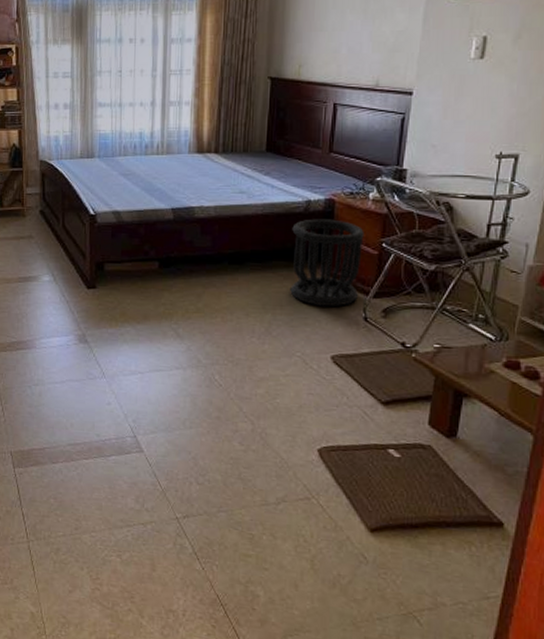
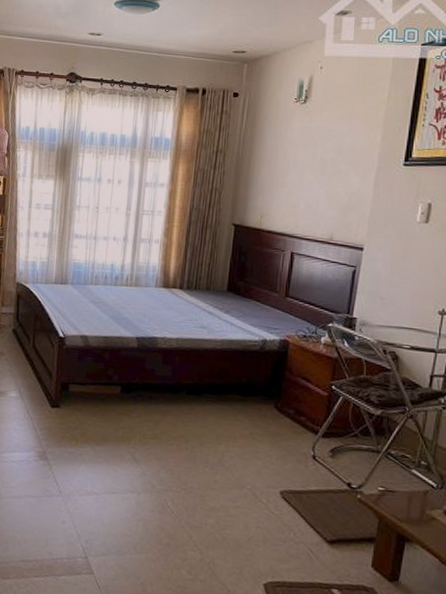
wastebasket: present [290,219,364,307] -> none [243,357,315,443]

